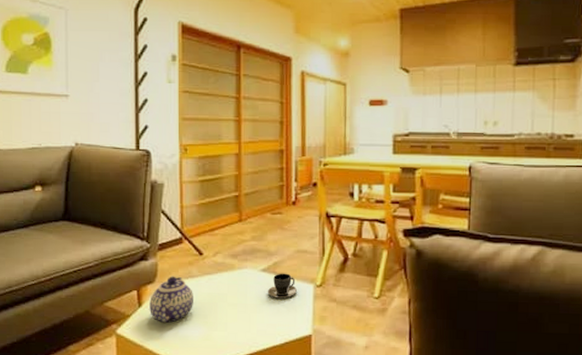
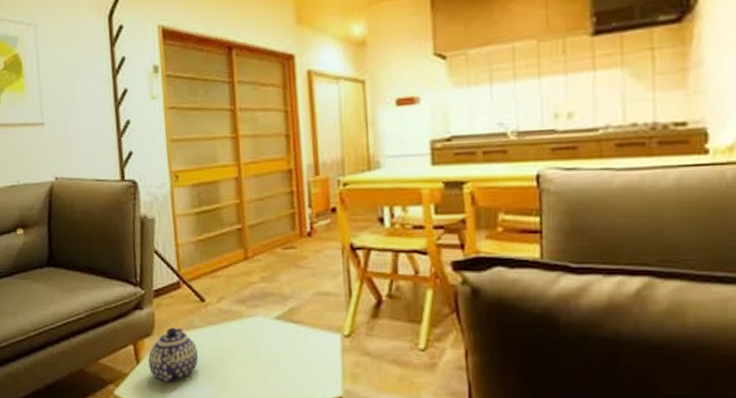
teacup: present [267,273,297,299] -> none [284,321,320,352]

